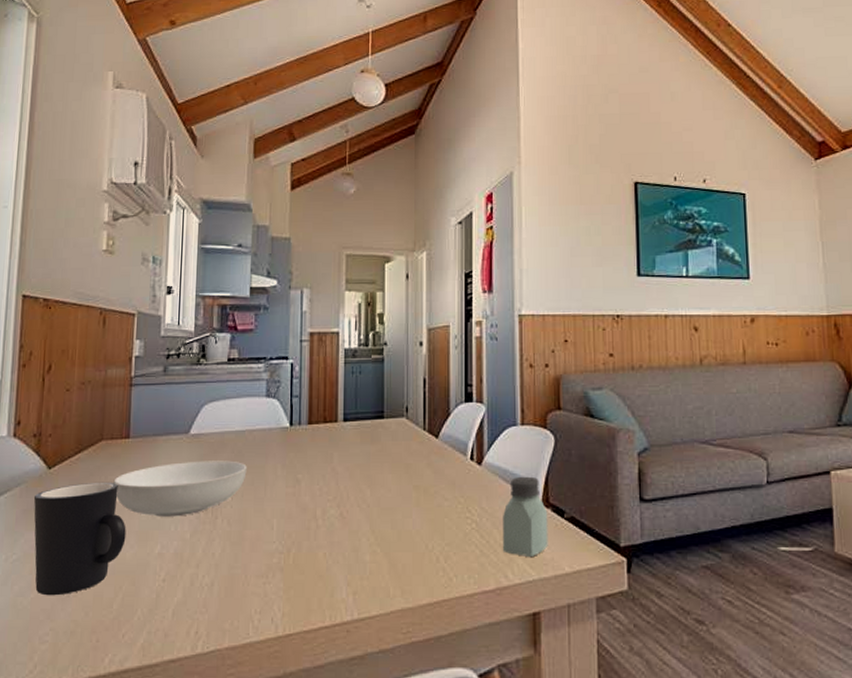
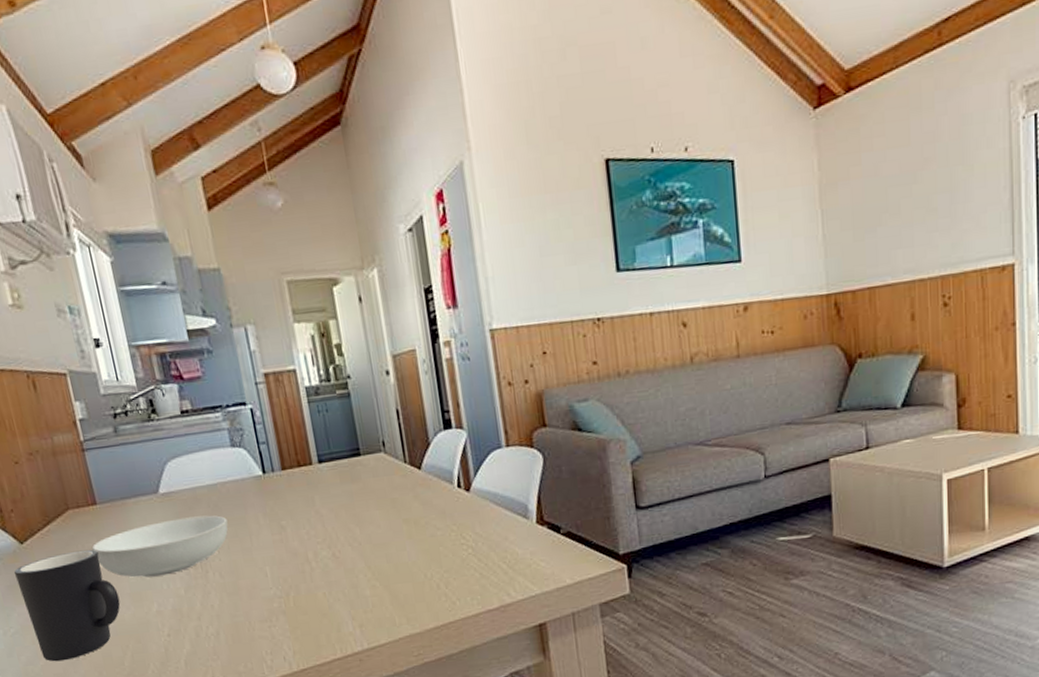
saltshaker: present [503,476,548,558] -> none [498,497,547,575]

